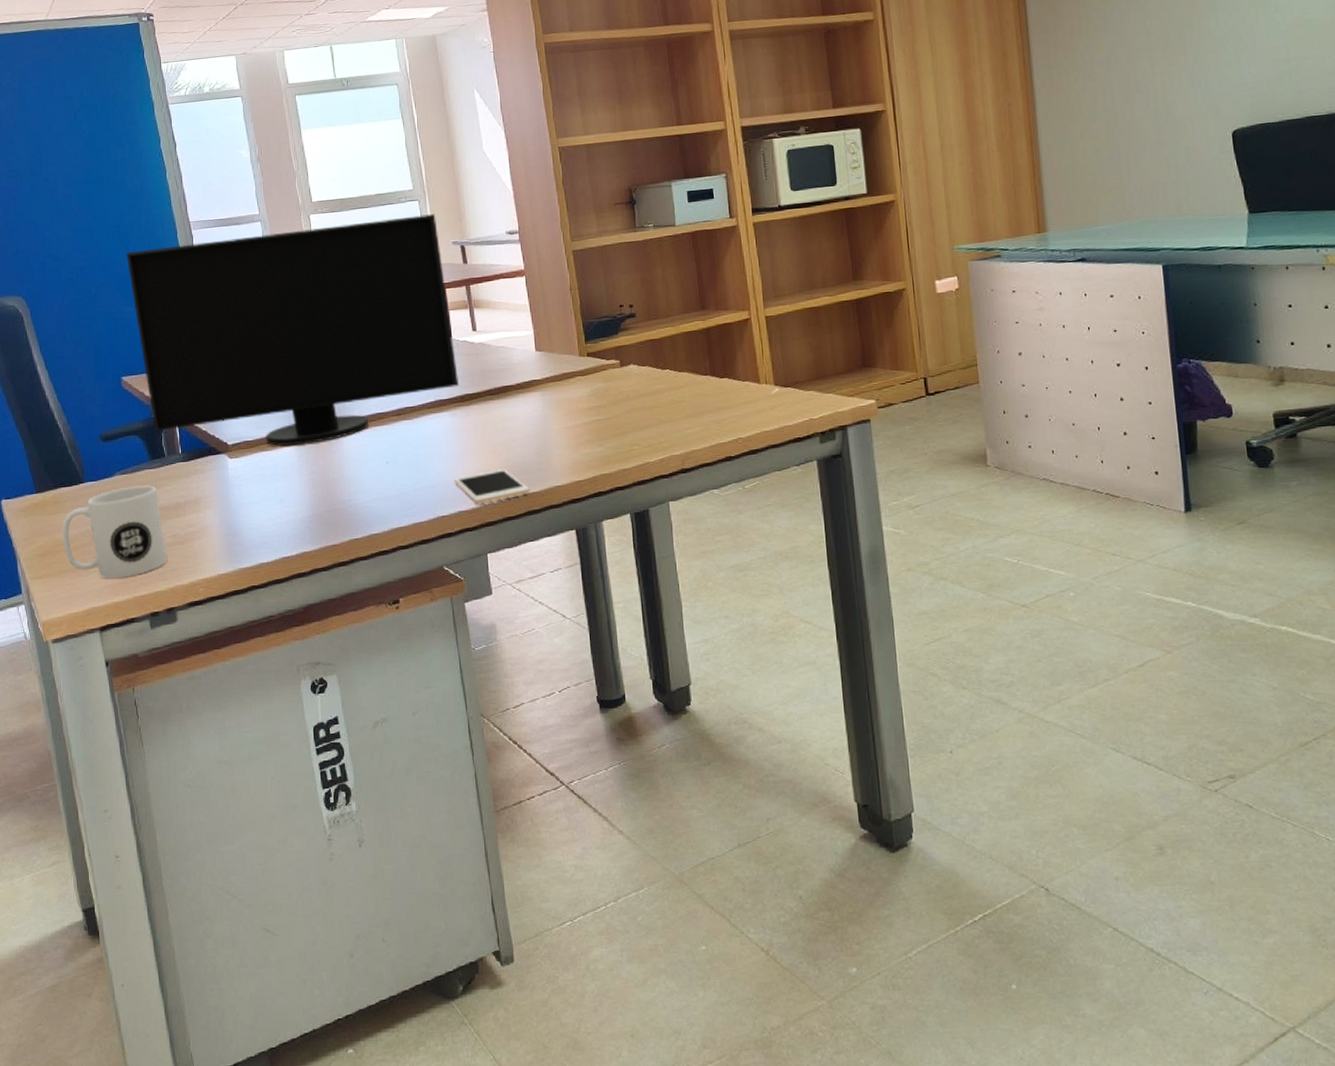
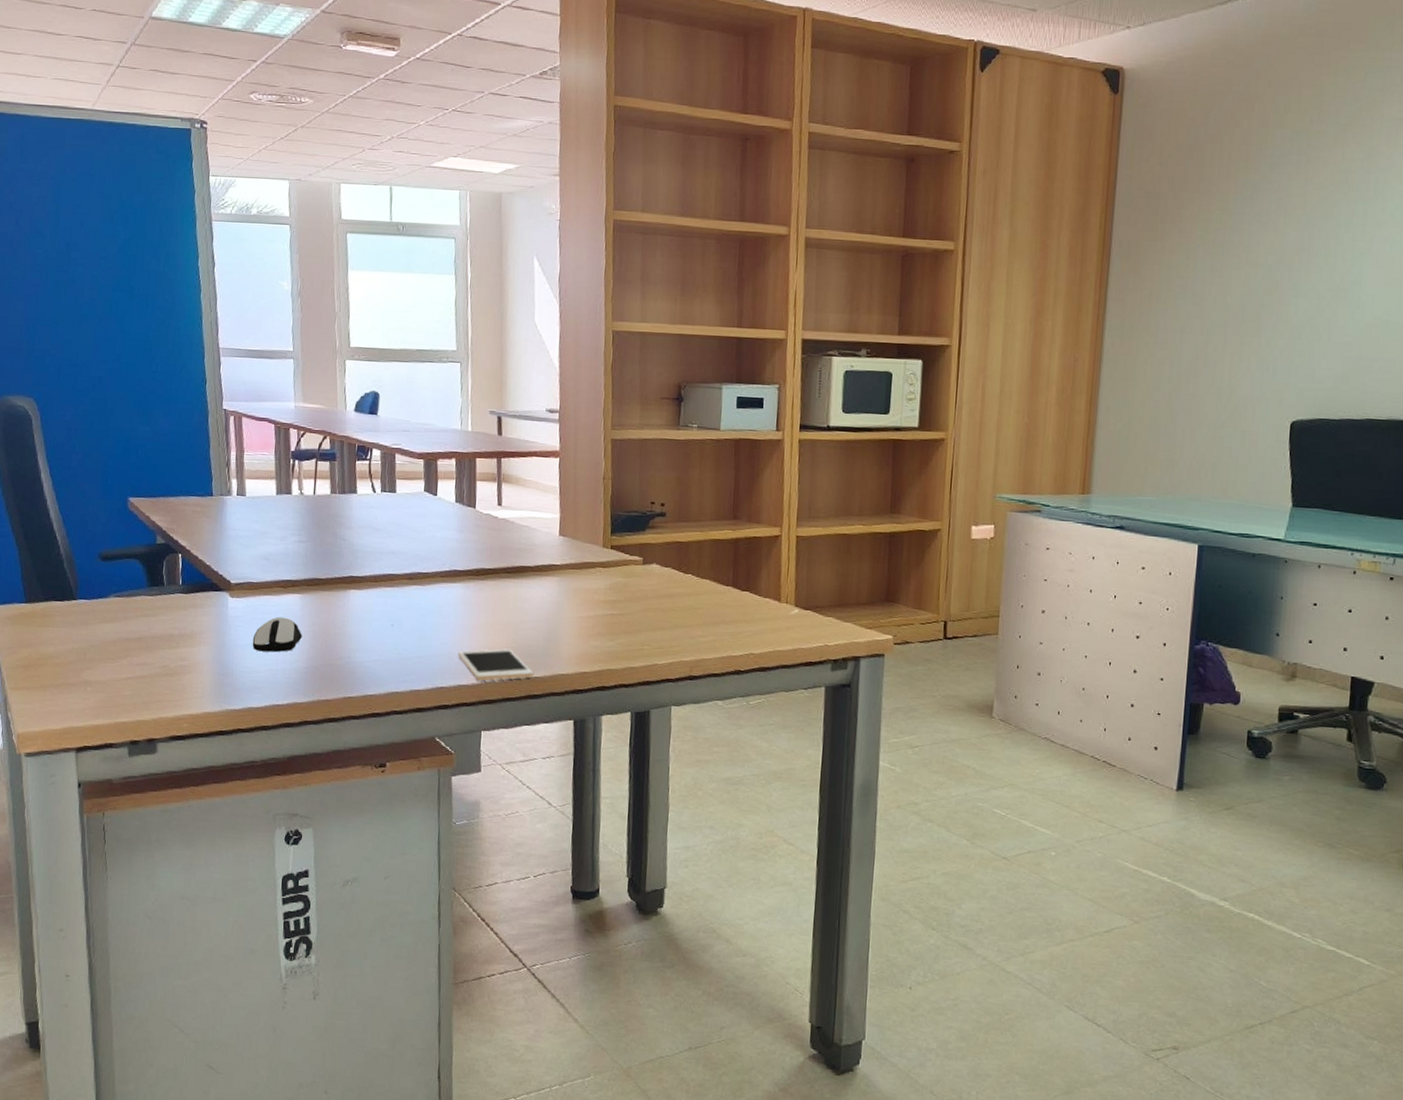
mug: present [62,485,168,579] -> none [47,610,155,702]
computer monitor: present [126,213,459,446] -> none [148,369,477,595]
computer mouse: none [255,470,302,507] -> present [252,617,302,653]

